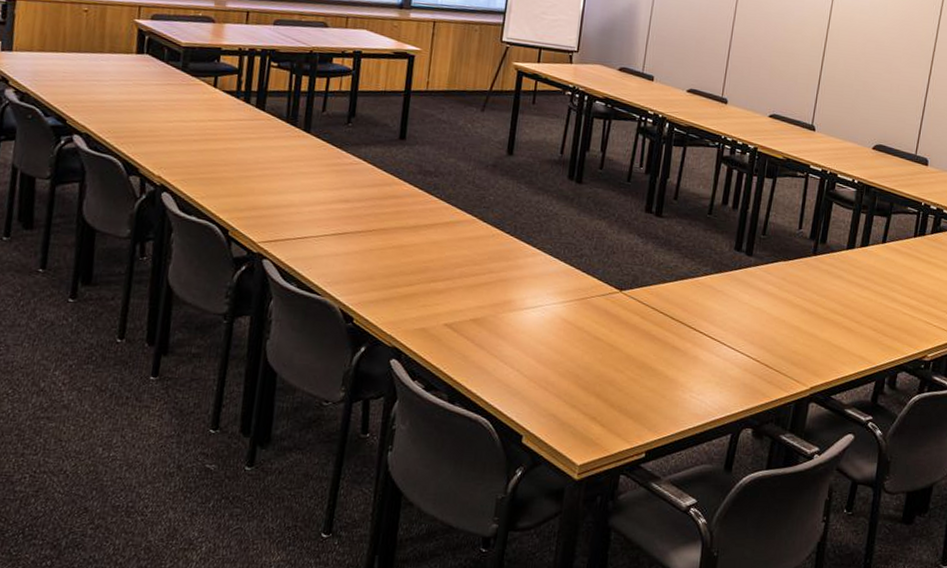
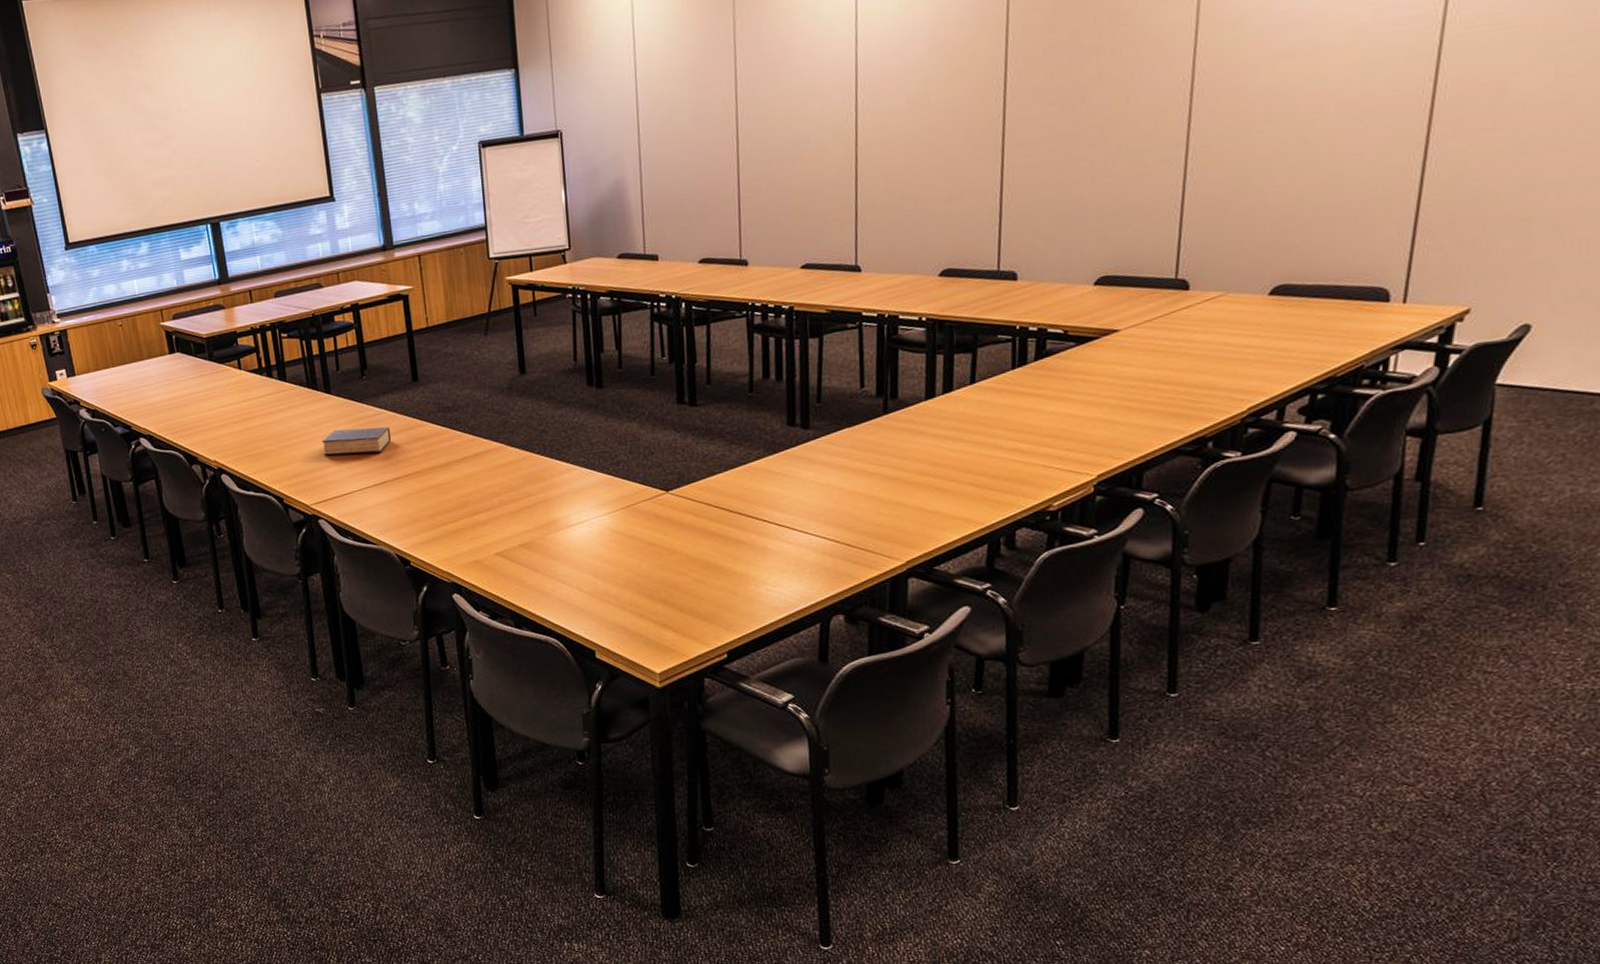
book: none [285,170,365,202] -> present [321,427,392,456]

